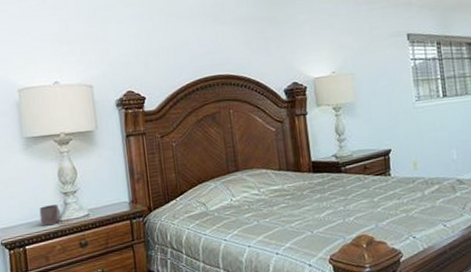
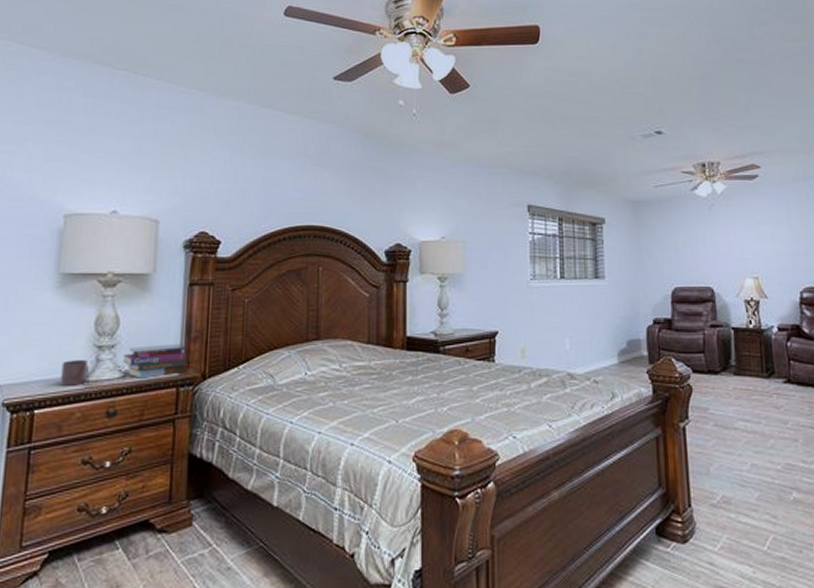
books: none [84,185,136,216] -> present [122,343,188,379]

